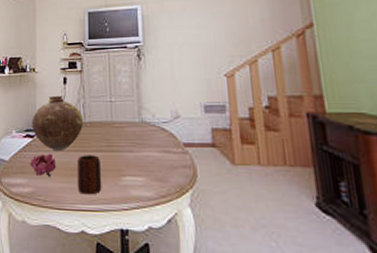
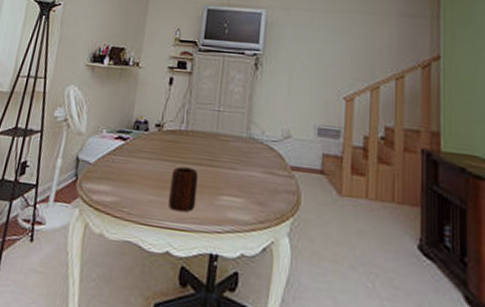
flower: present [30,153,56,177] -> none [118,160,148,188]
vase: present [32,95,84,152] -> none [126,96,186,160]

